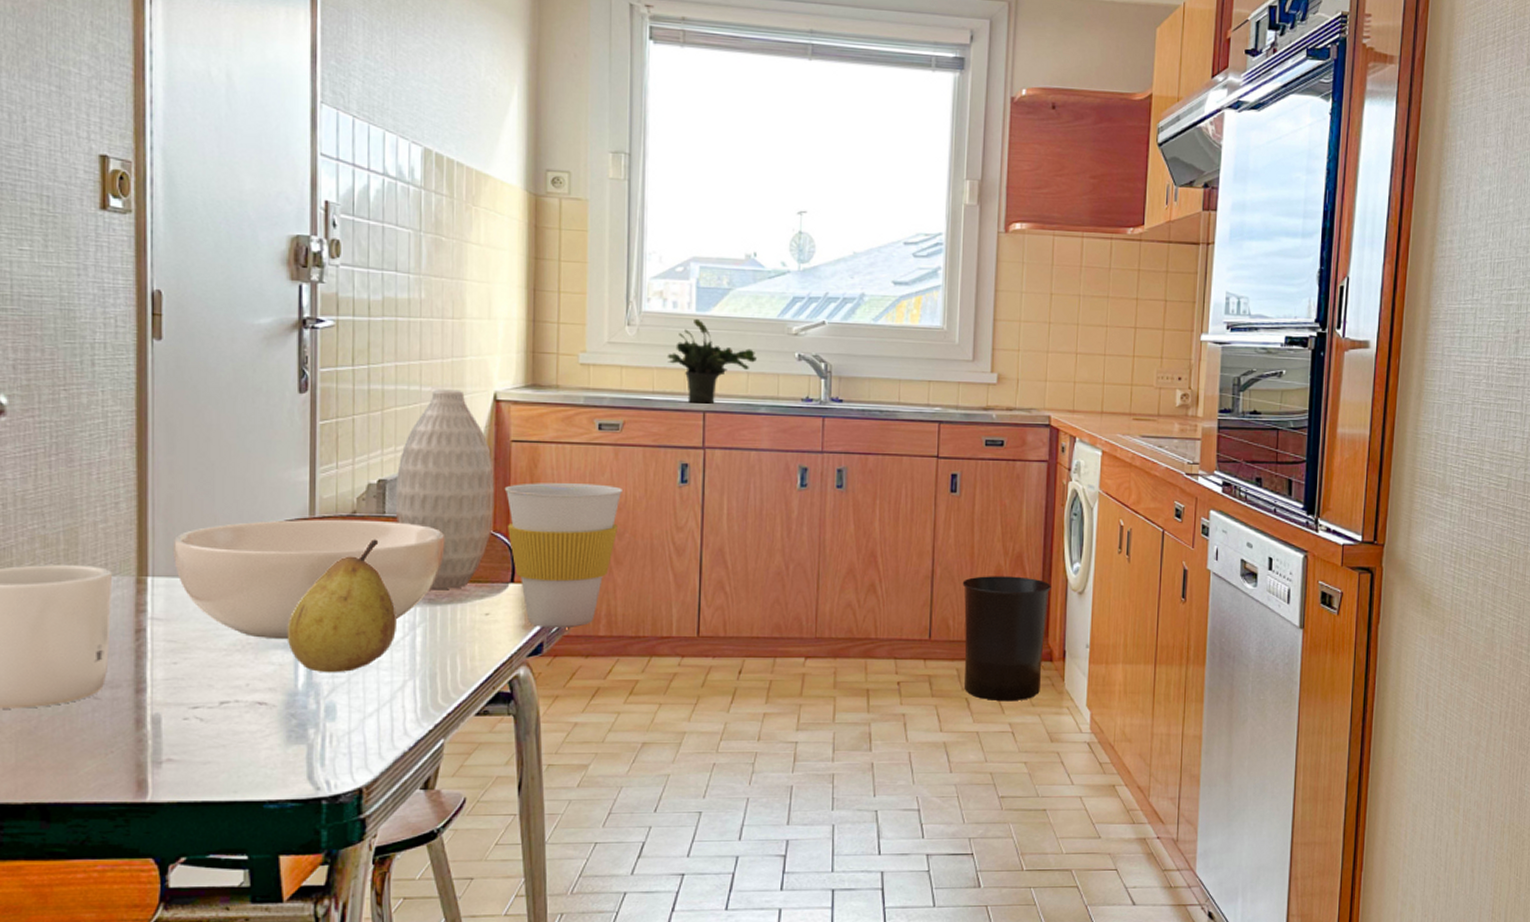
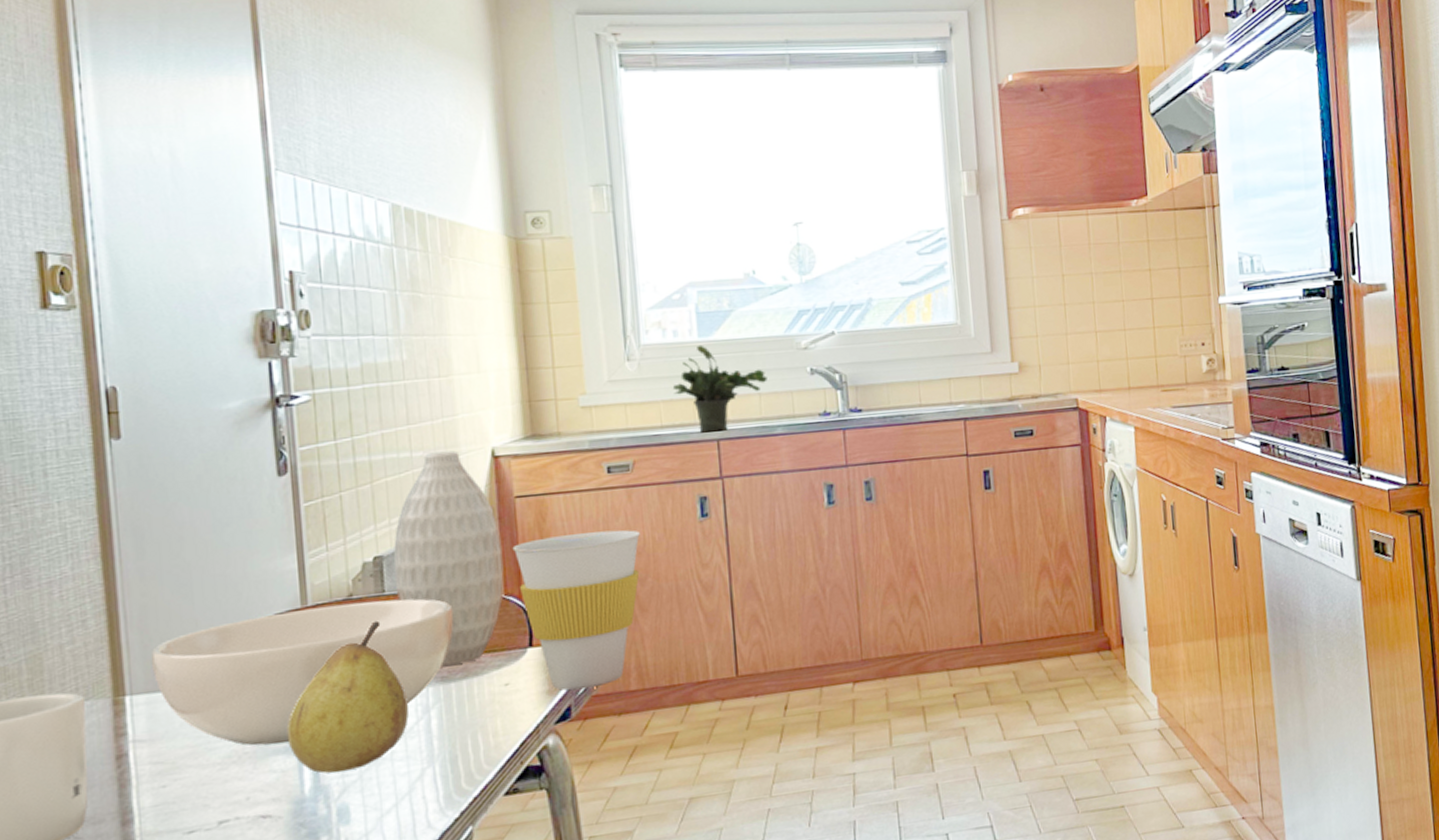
waste bin: present [962,576,1051,700] -> none [1008,566,1102,700]

